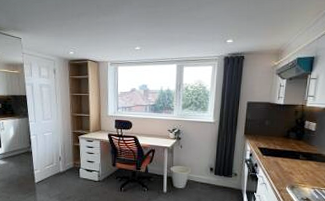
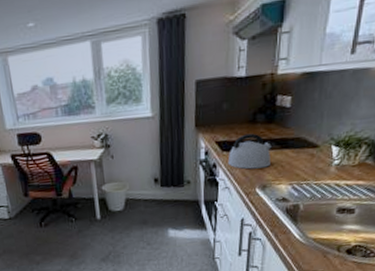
kettle: none [266,145,301,173] -> present [227,133,273,169]

